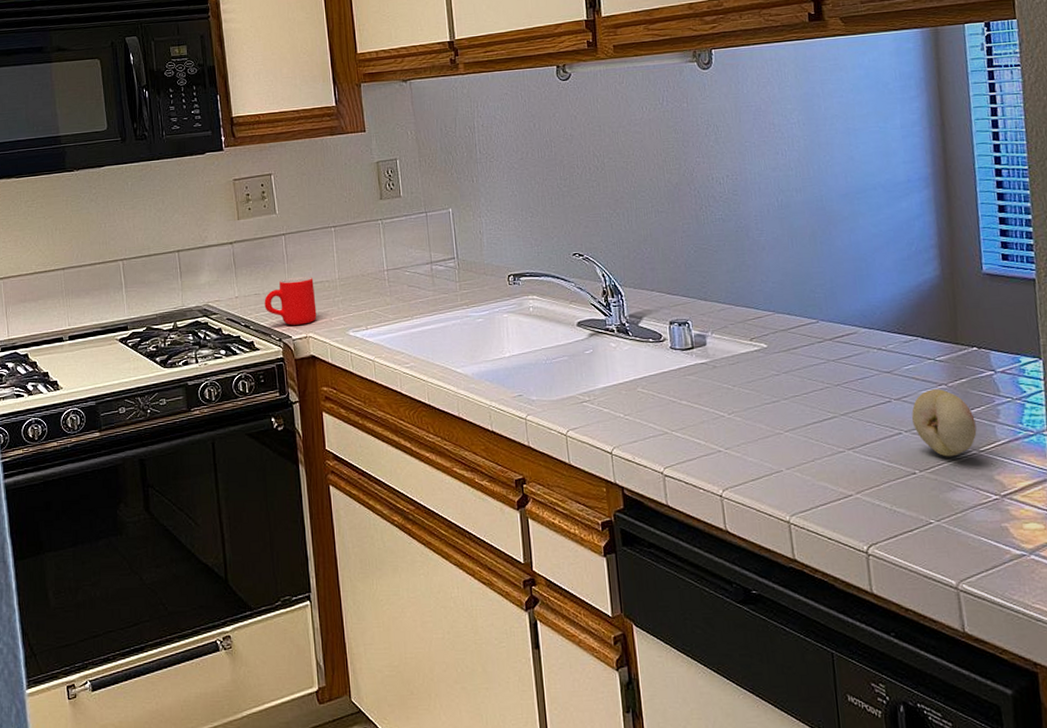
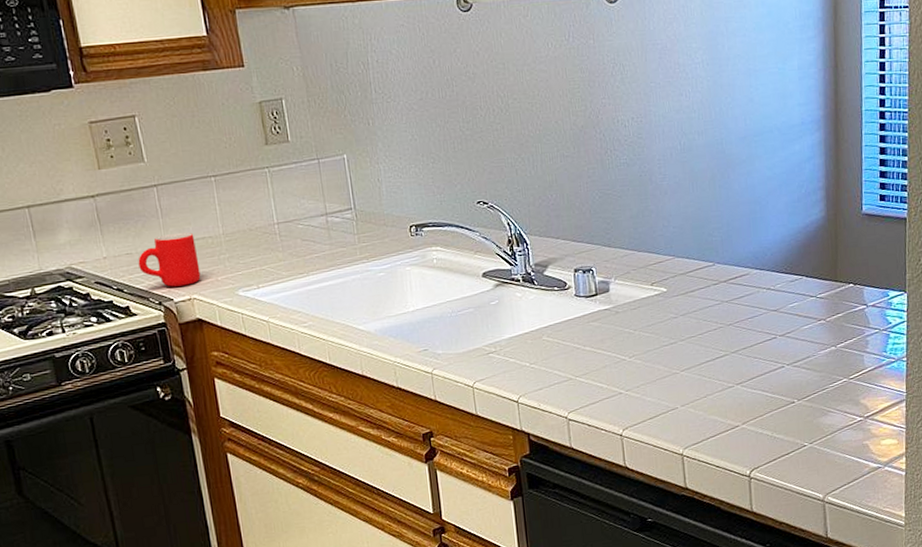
fruit: present [911,389,977,457] -> none [793,324,848,386]

